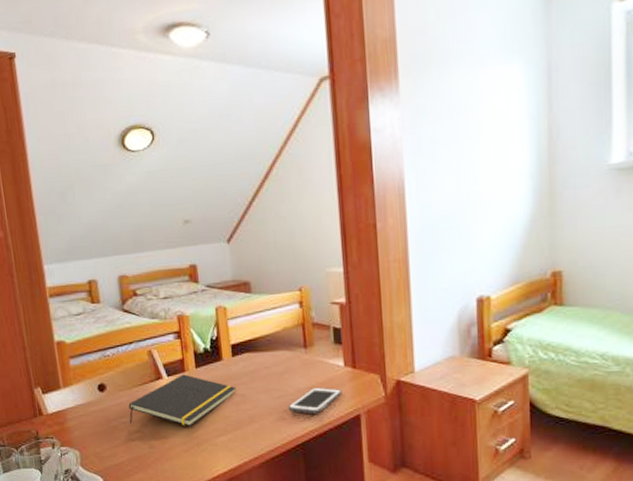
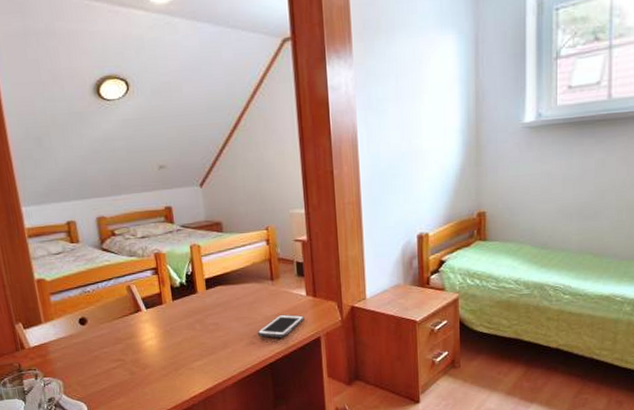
notepad: present [128,374,236,427] -> none [109,306,211,354]

